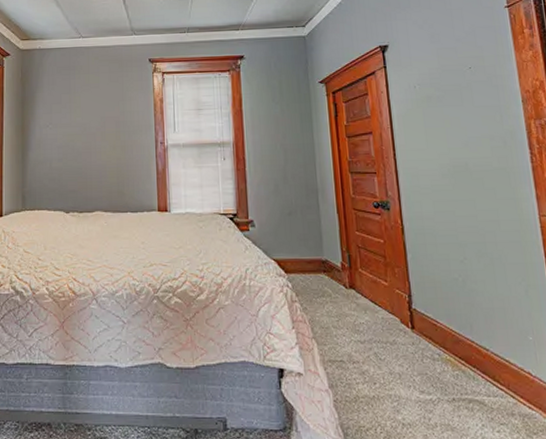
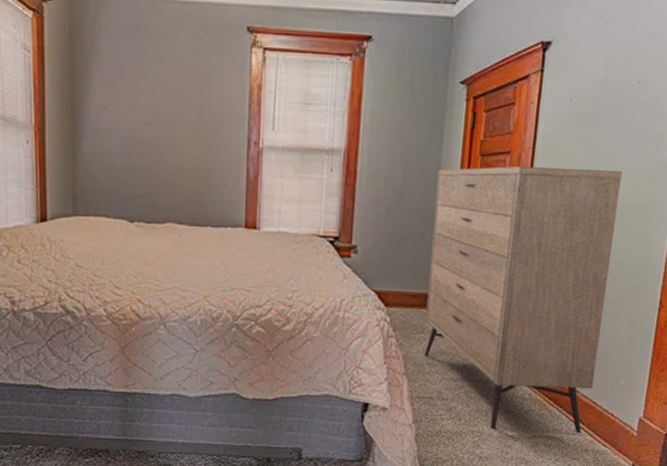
dresser: none [313,140,502,396] -> present [424,166,622,434]

